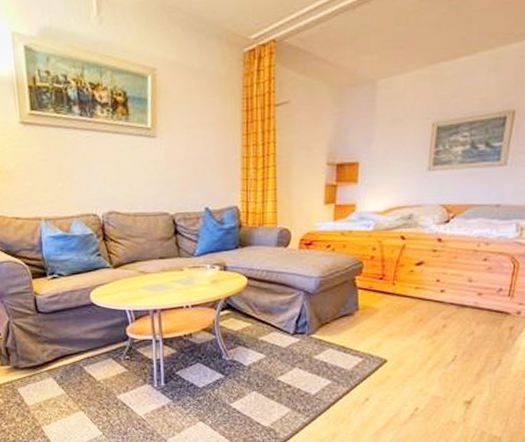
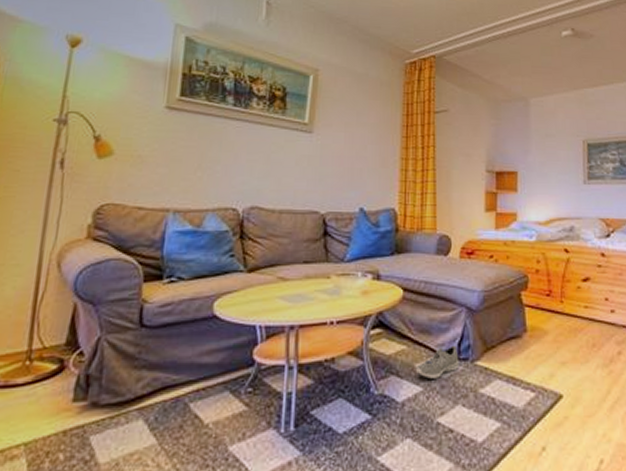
sneaker: none [260,322,297,348] -> present [416,345,459,379]

